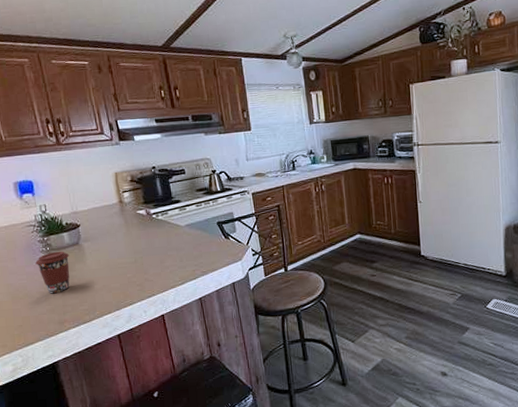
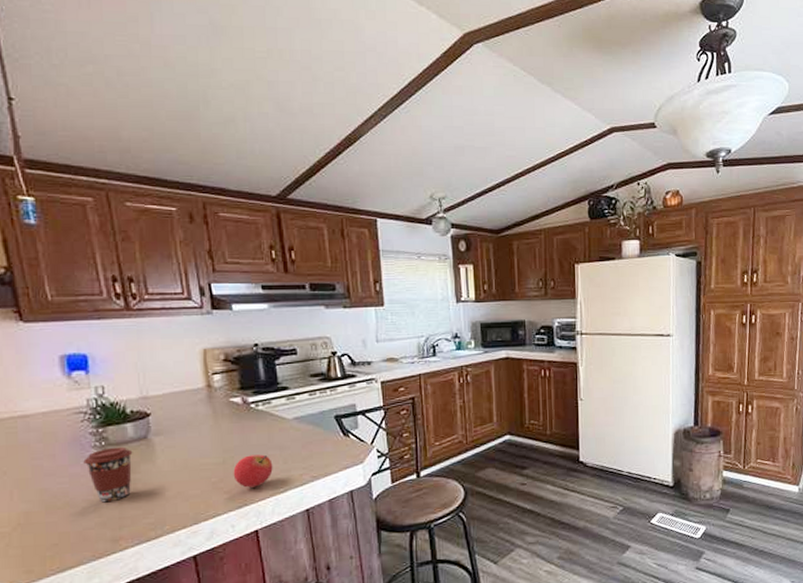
fruit: none [143,255,172,281] -> present [233,454,273,488]

